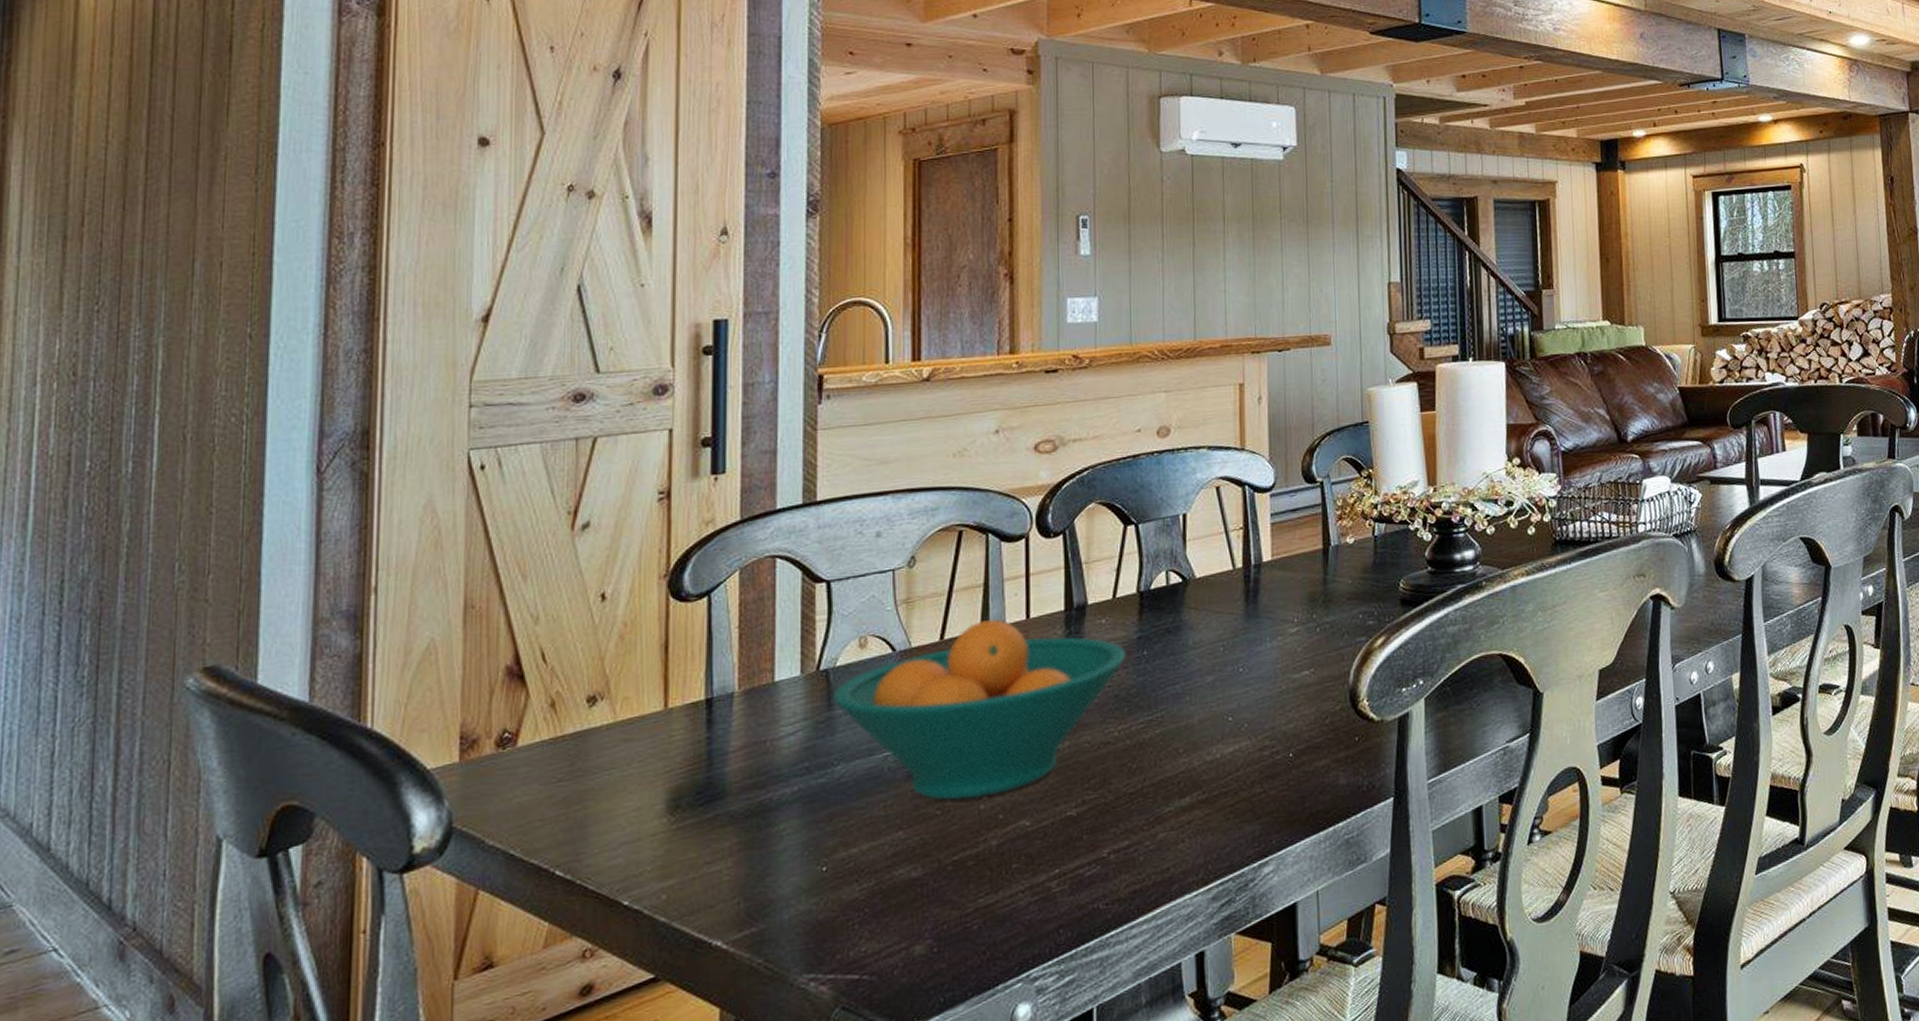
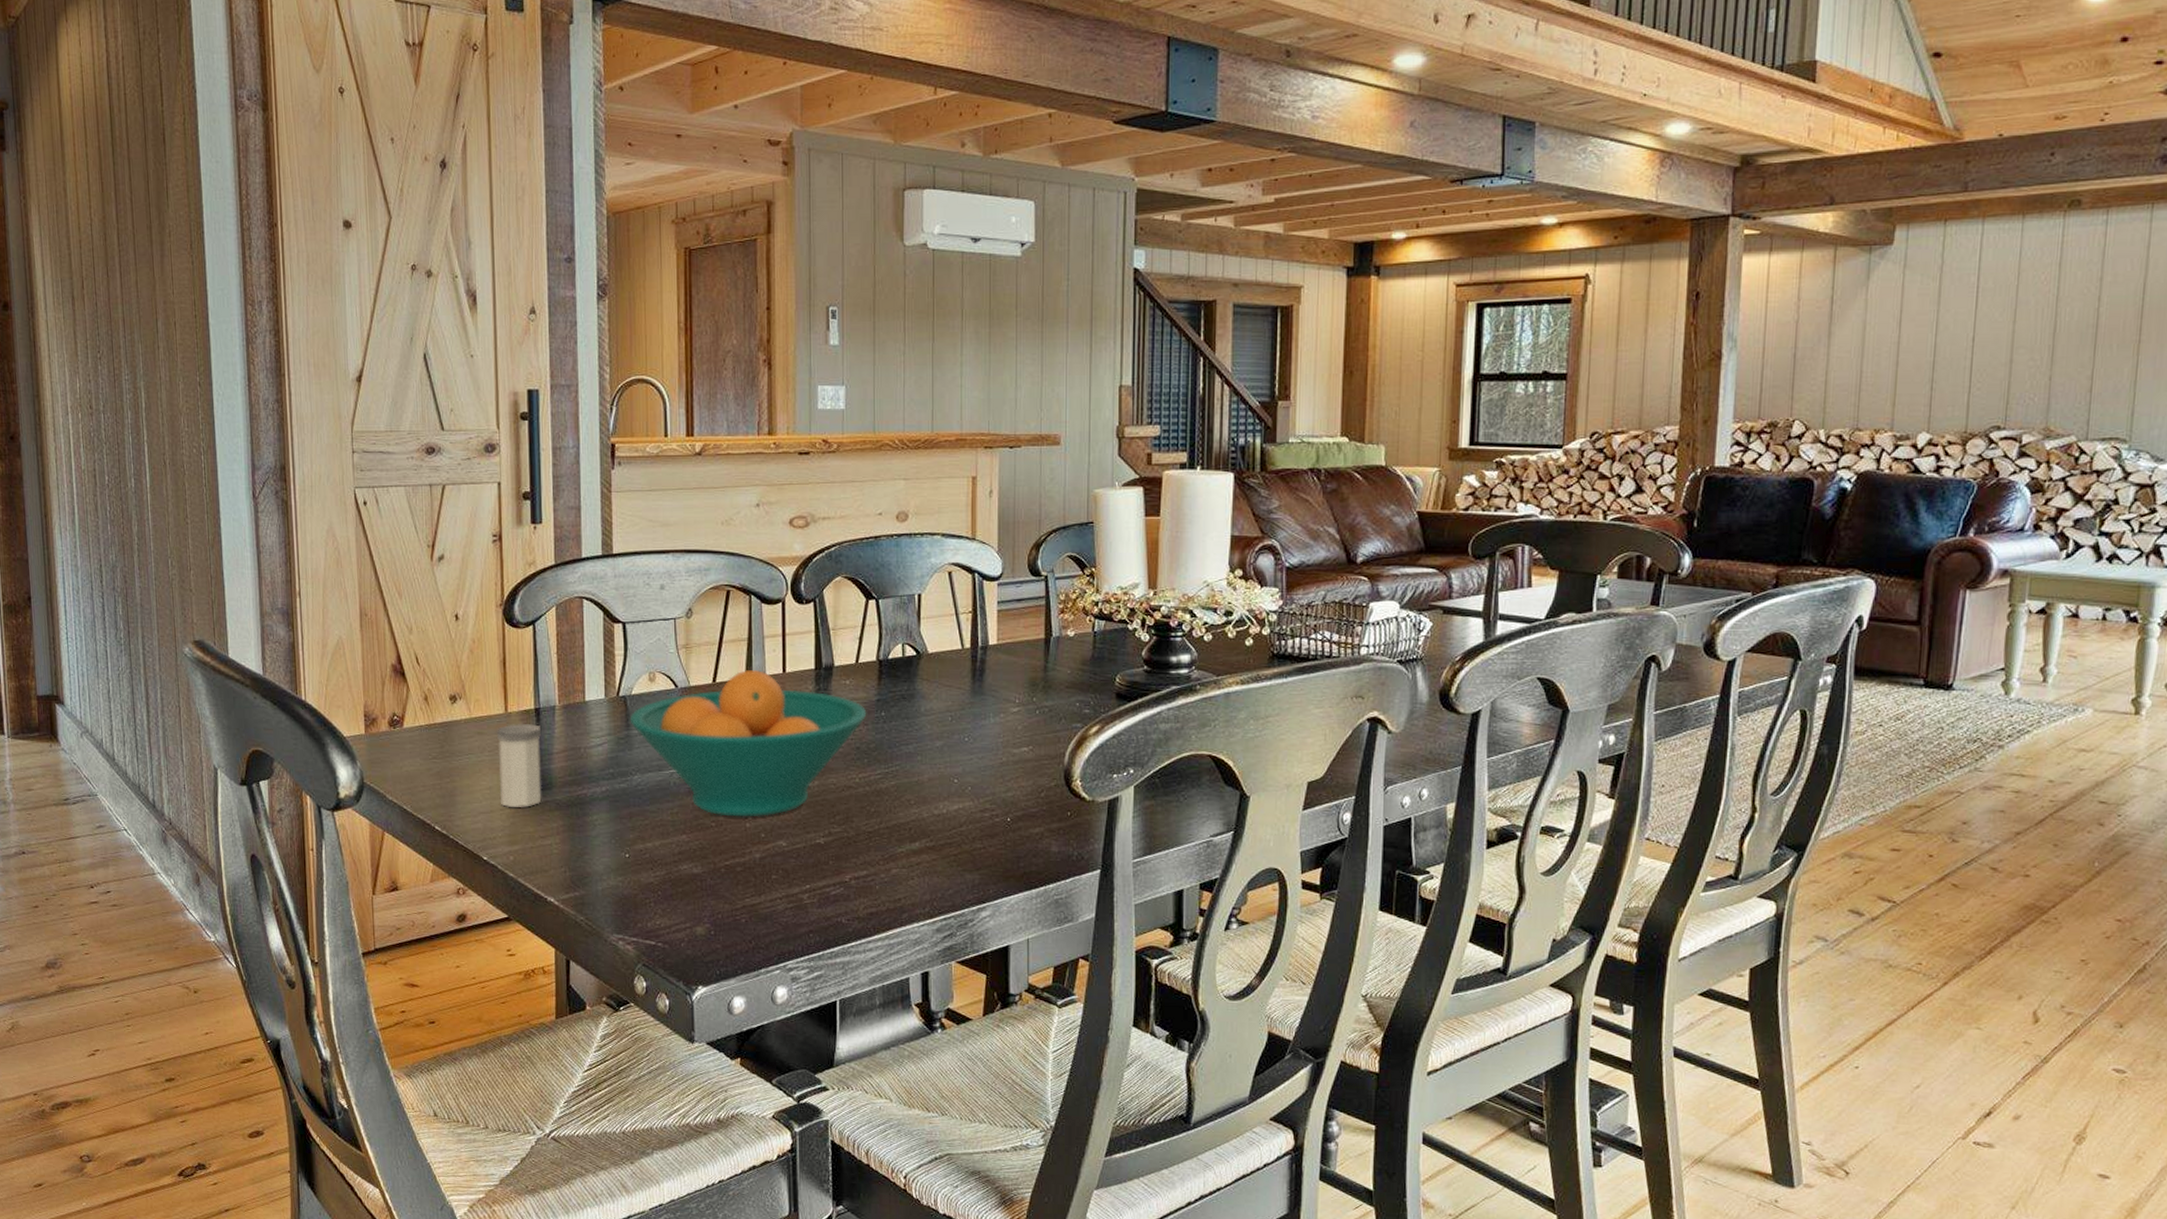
salt shaker: none [652,718,712,831] -> present [497,723,542,807]

